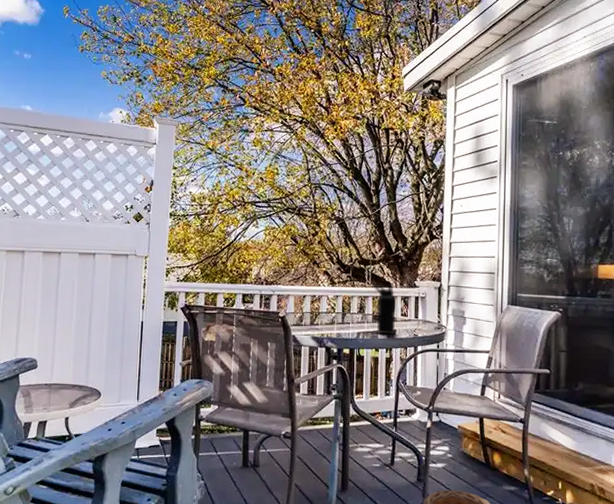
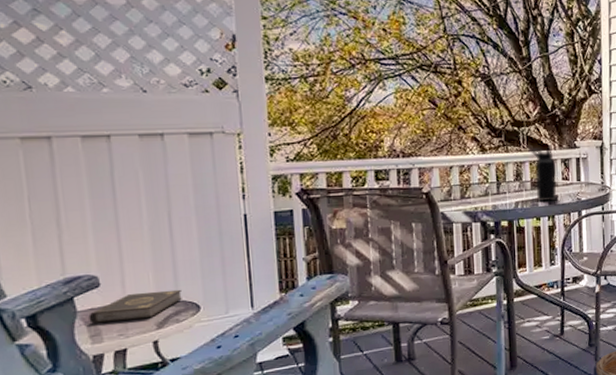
book: none [26,376,91,398] -> present [88,289,184,324]

